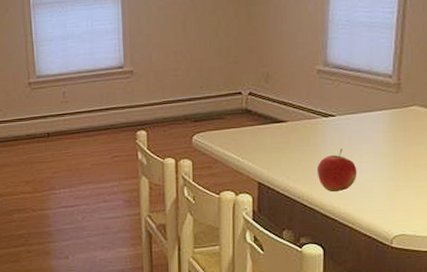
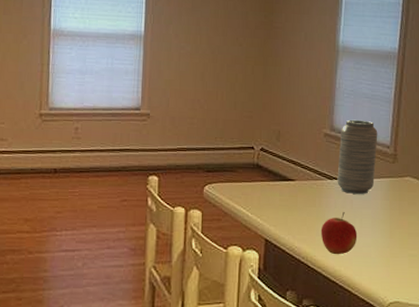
vase: none [333,51,378,130] -> present [337,119,378,194]

